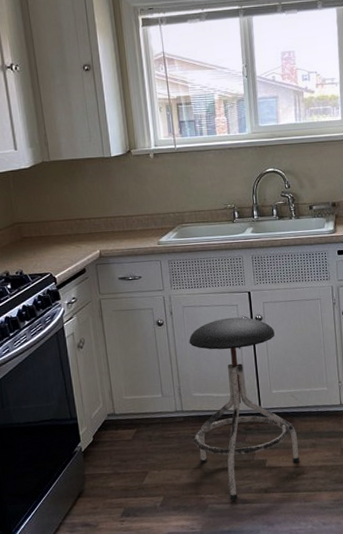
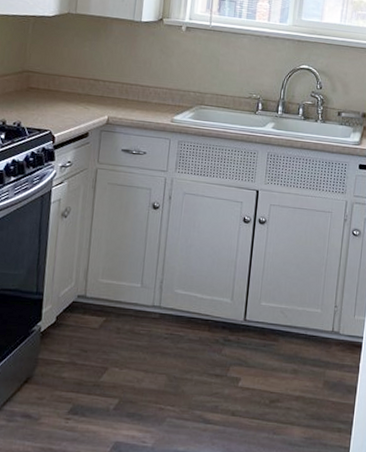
stool: present [189,317,300,501] -> none [165,213,279,418]

